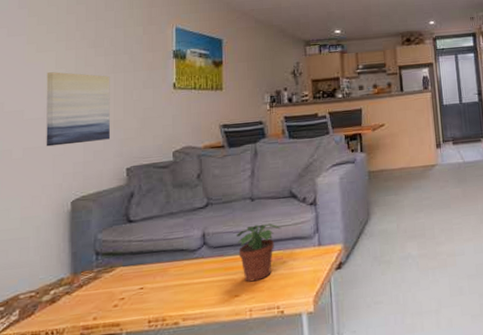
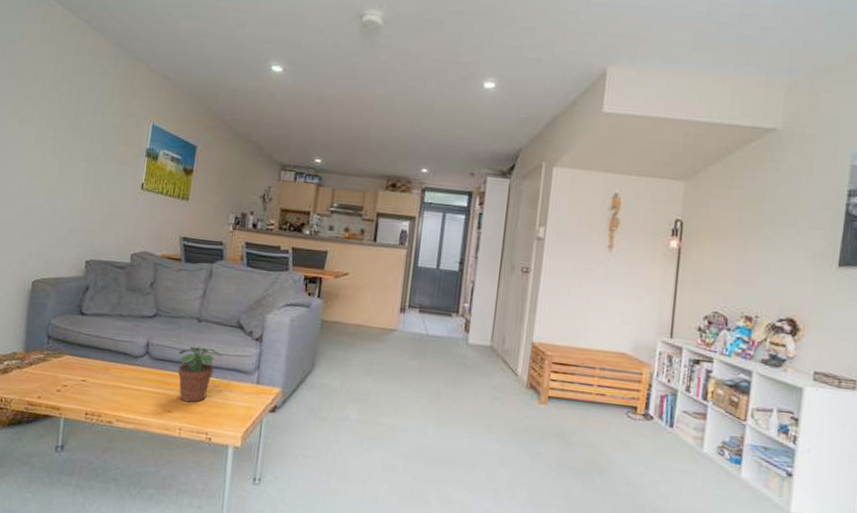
wall art: present [46,72,111,147] -> none [16,148,83,228]

